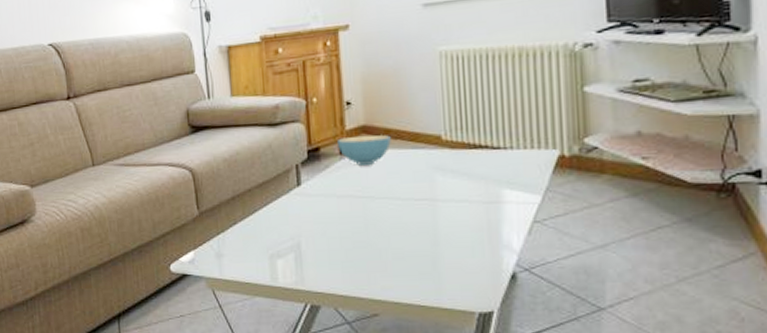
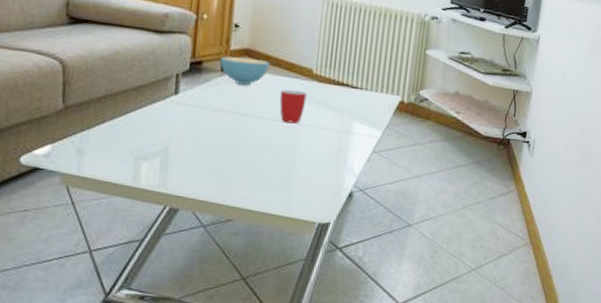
mug: none [407,161,440,201] -> present [279,89,307,124]

